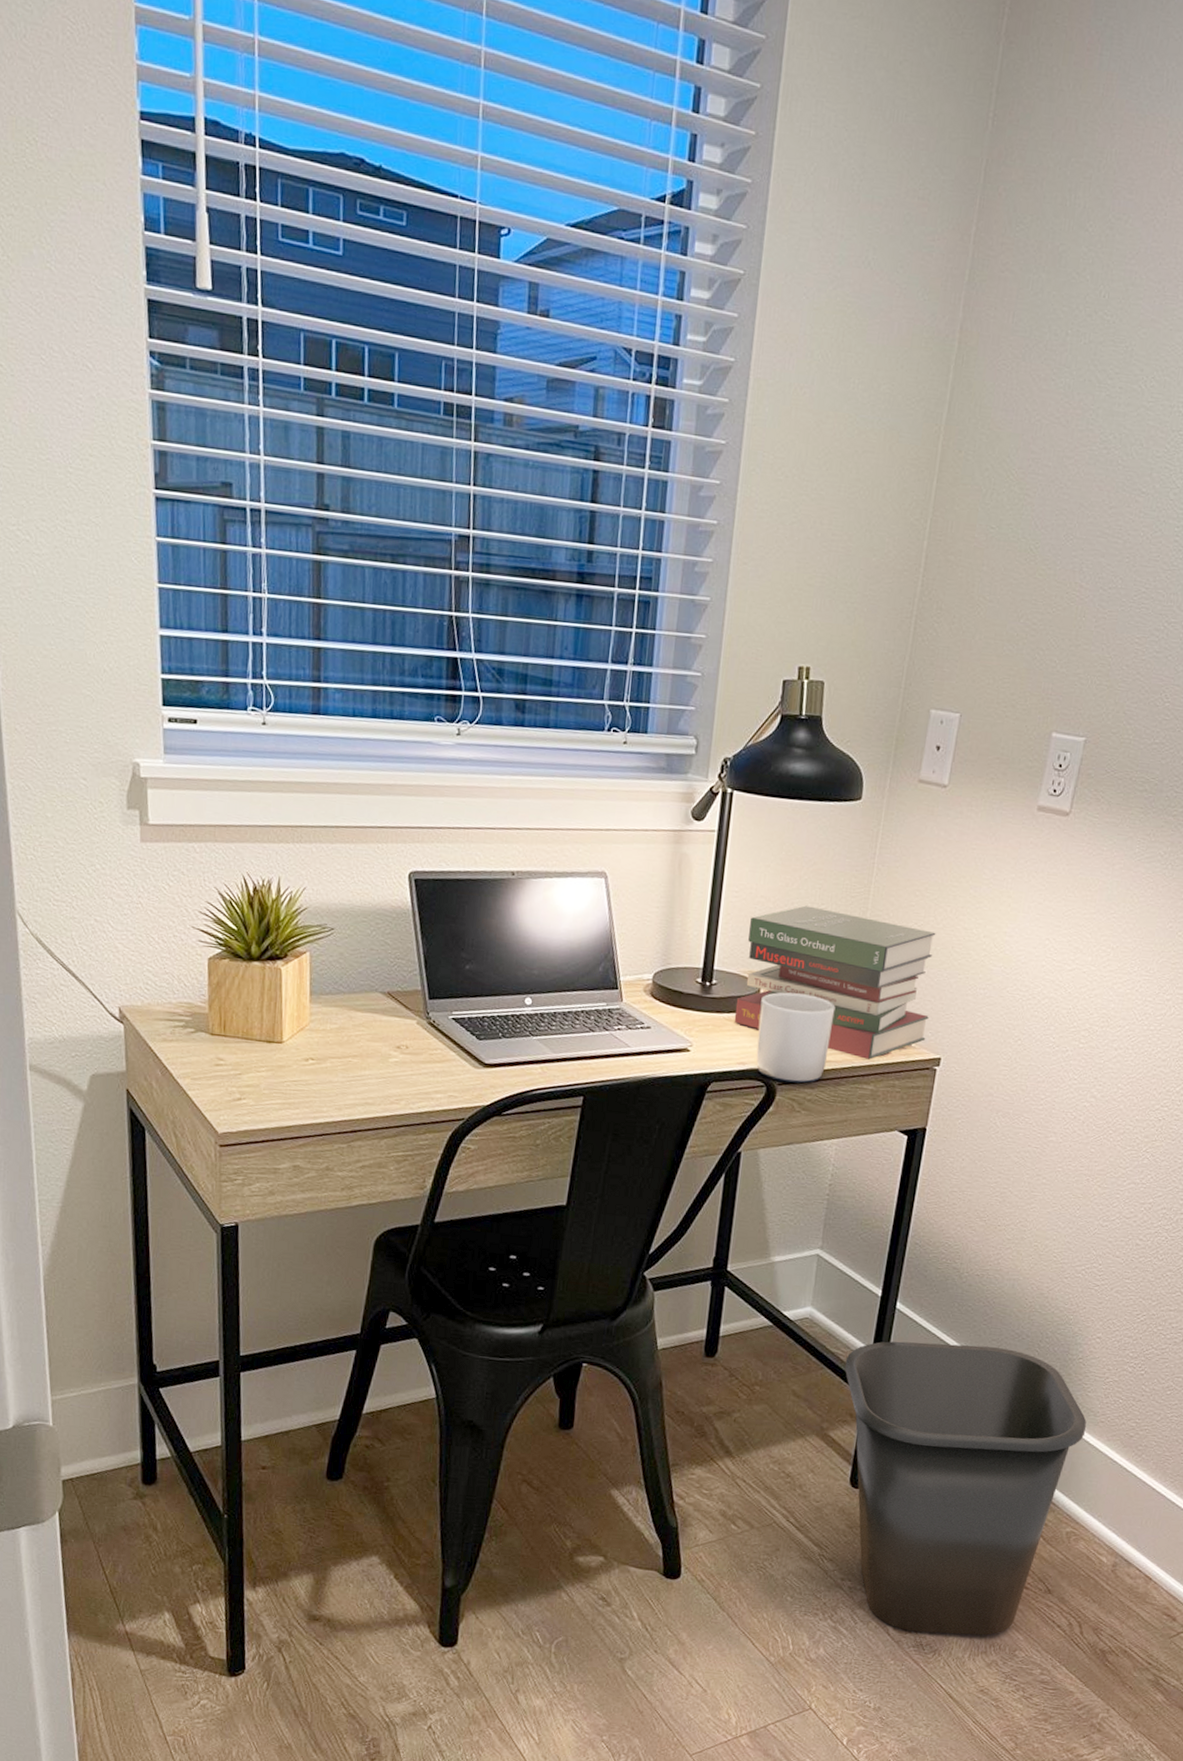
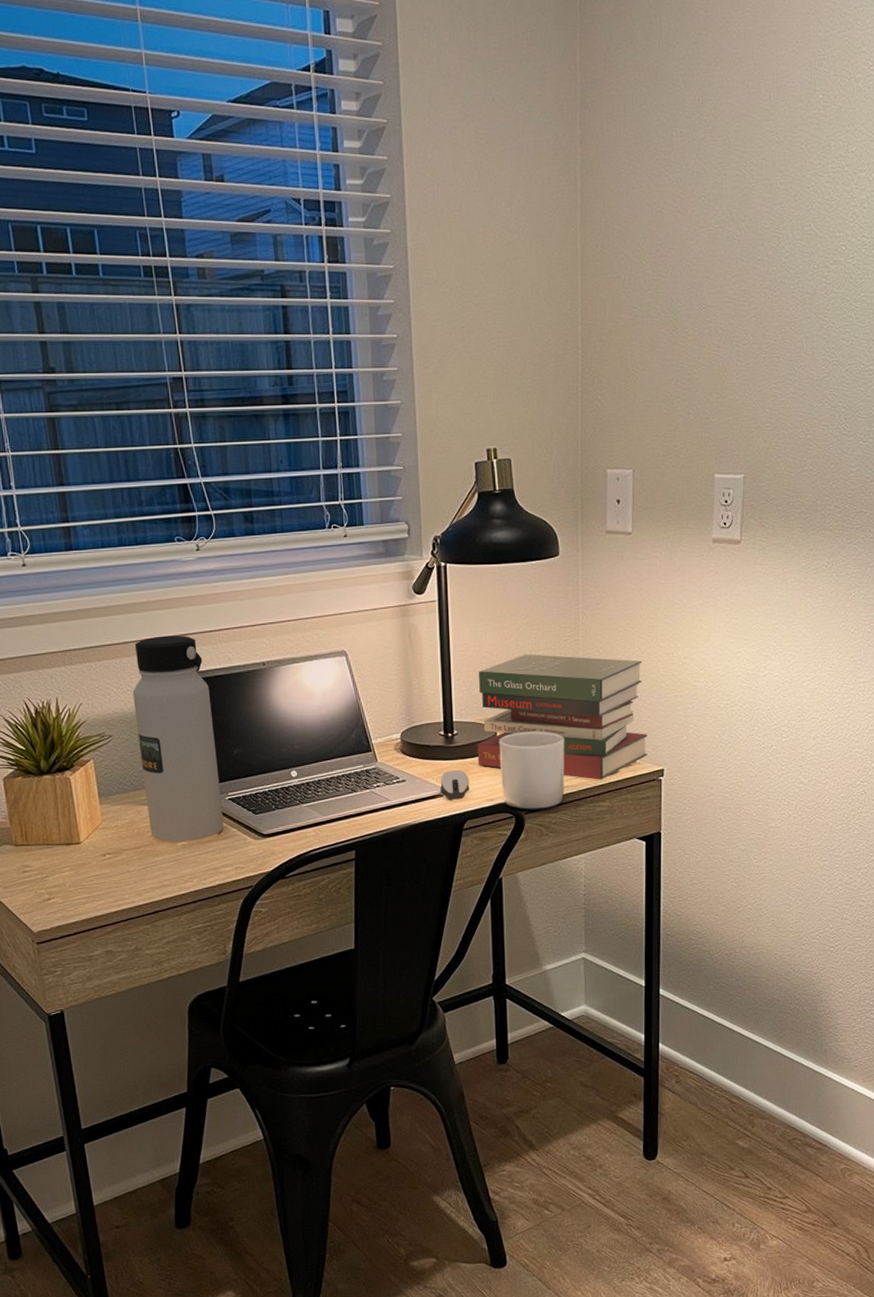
water bottle: none [360,825,449,1059] -> present [133,635,225,842]
computer mouse: none [688,1023,722,1058] -> present [440,770,469,800]
waste bin: present [844,1341,1087,1636] -> none [622,1015,842,1281]

